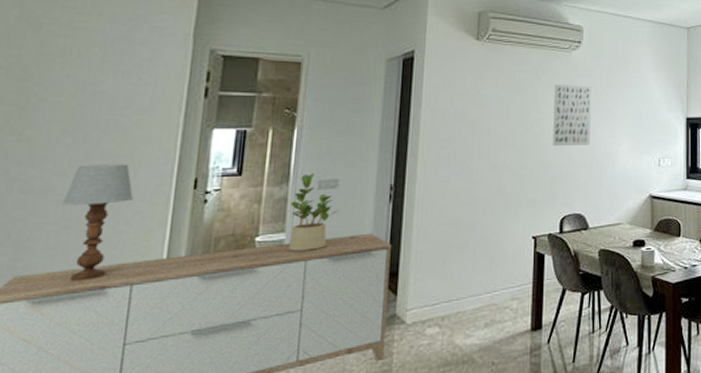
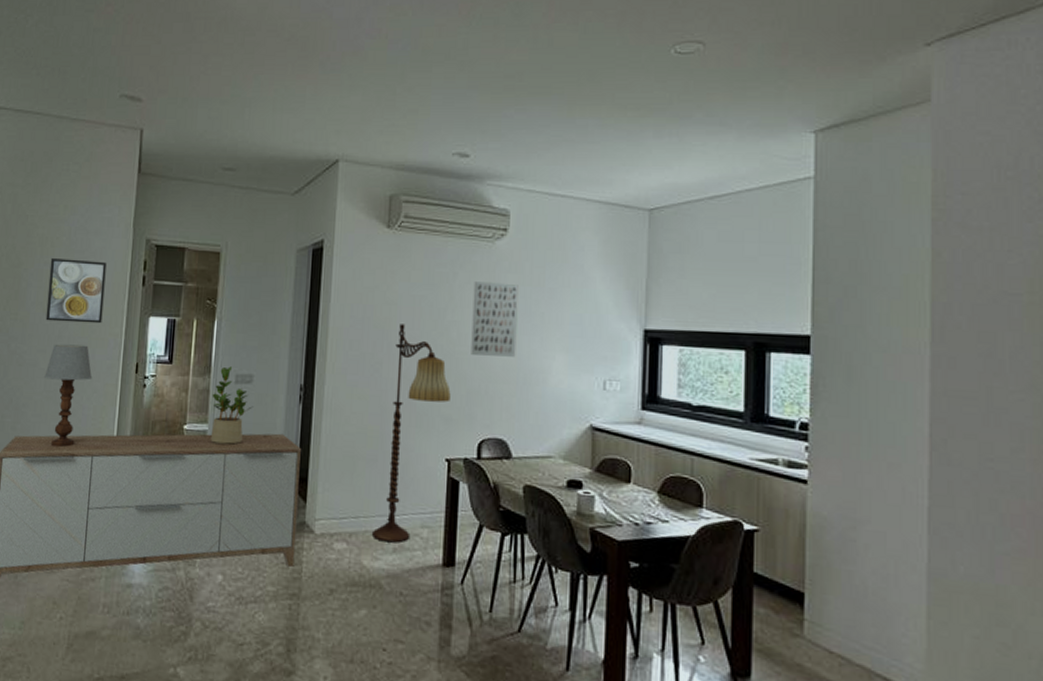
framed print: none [66,71,157,140] -> present [45,258,107,324]
floor lamp: none [465,123,536,320] -> present [373,324,451,543]

